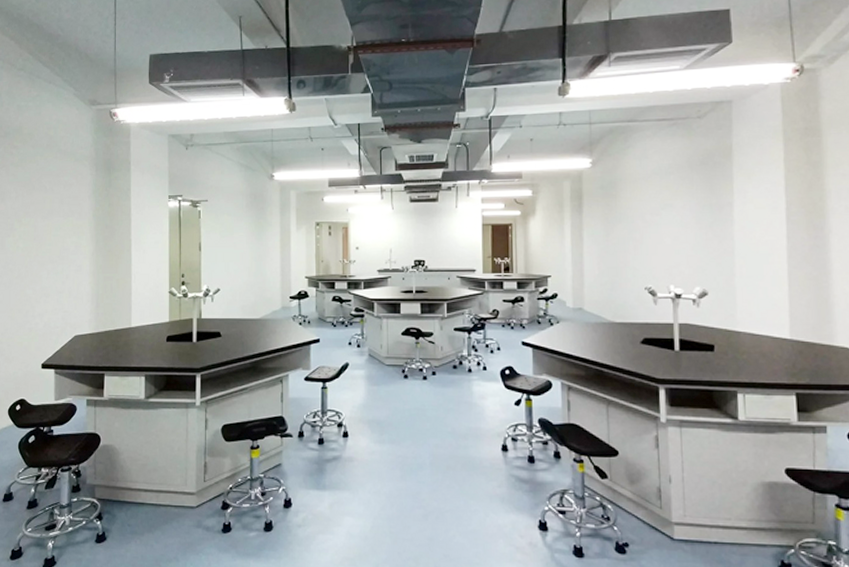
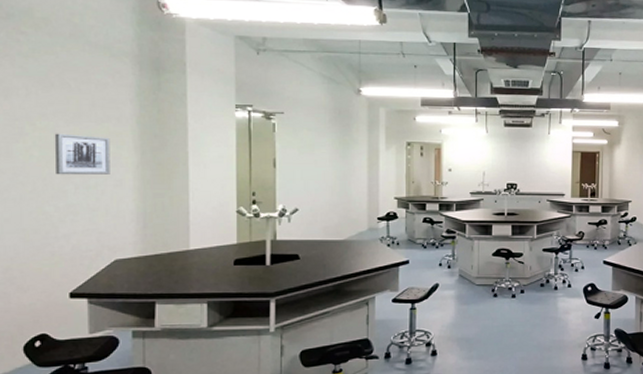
wall art: none [34,227,73,263] -> present [54,133,110,175]

